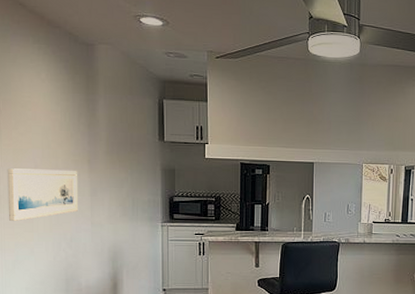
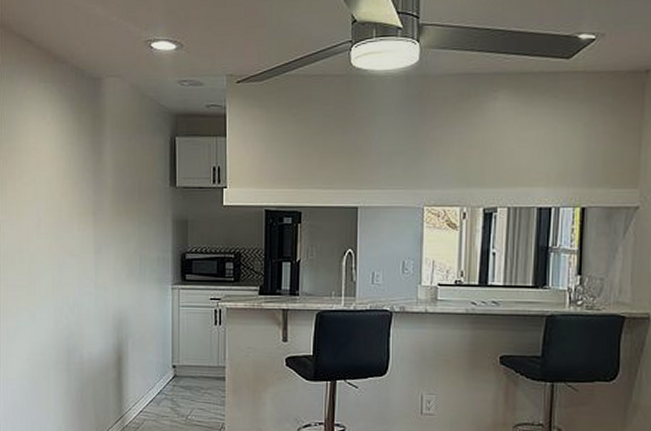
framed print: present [7,168,79,222] -> none [11,223,82,284]

